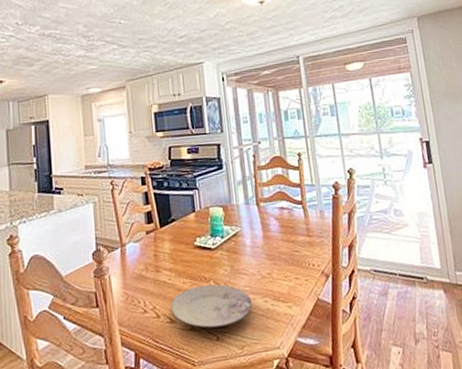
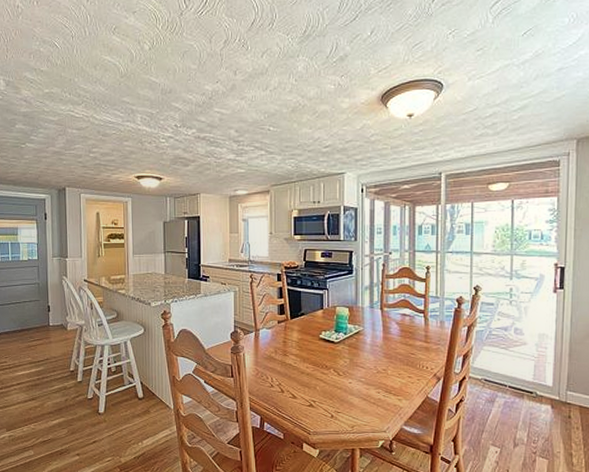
plate: present [171,284,252,329] -> none [294,371,366,407]

